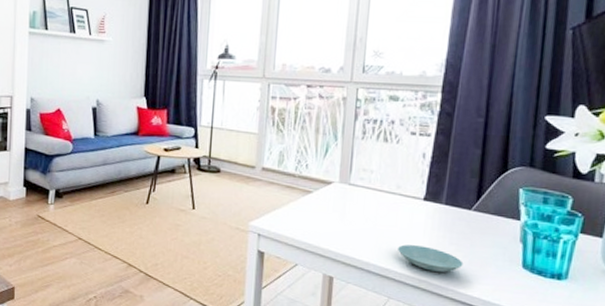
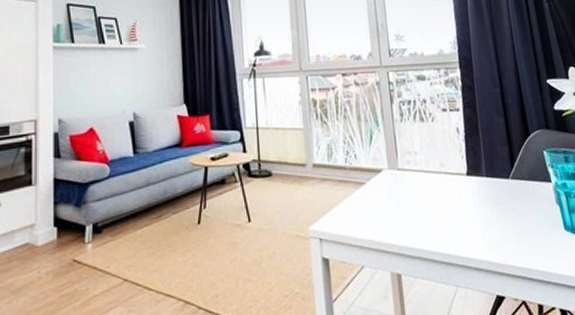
saucer: present [398,244,464,272] -> none [455,223,515,249]

